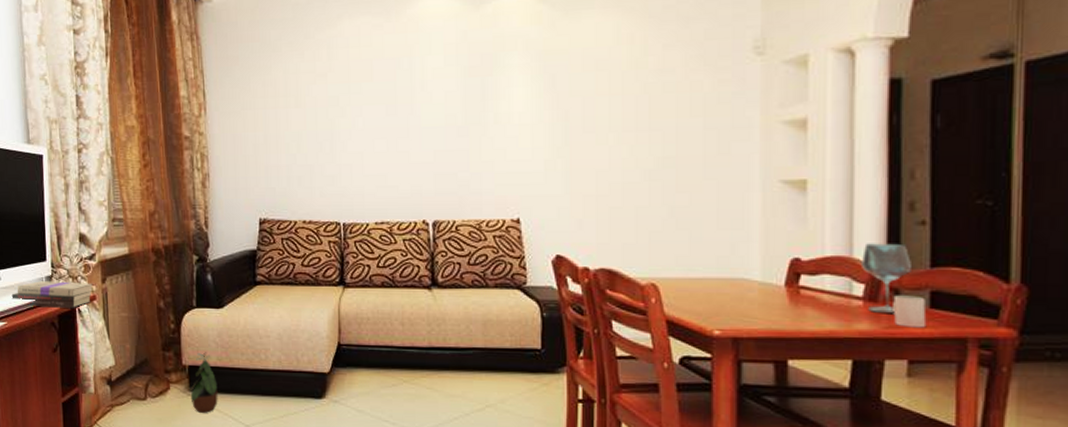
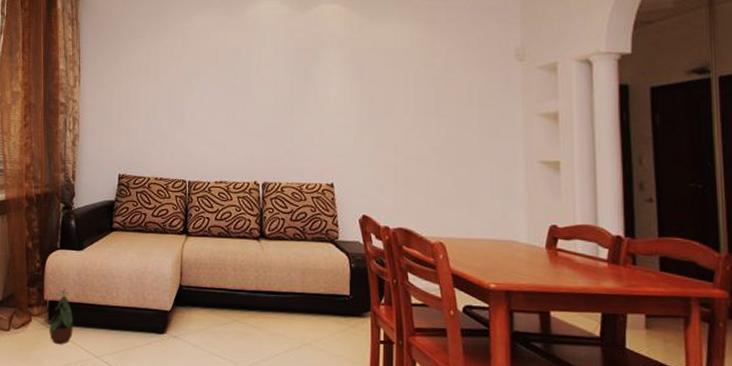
wine glass: present [862,243,913,314] -> none [605,215,645,275]
cup: present [893,295,927,328] -> none [631,259,658,288]

